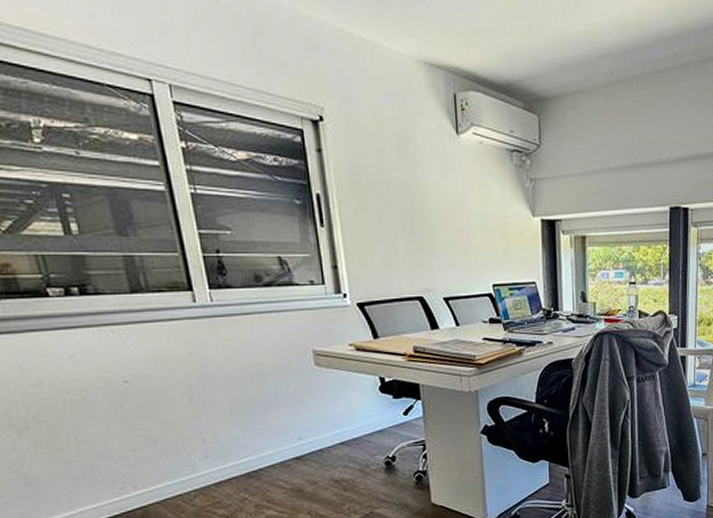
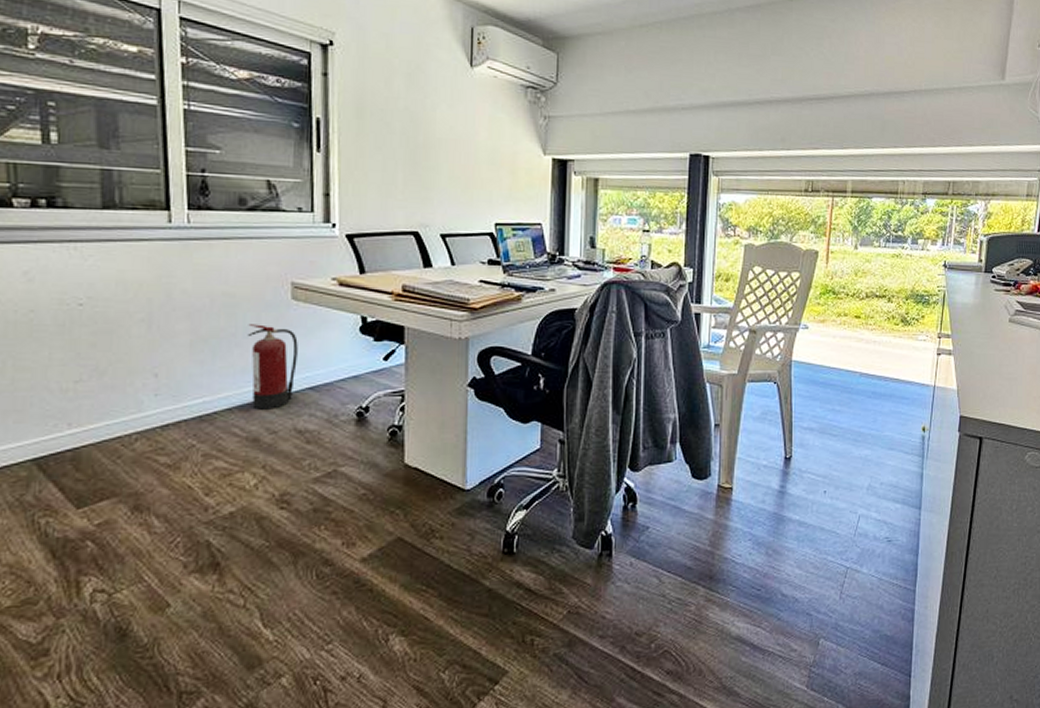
fire extinguisher: none [279,390,327,465] -> present [248,324,298,410]

